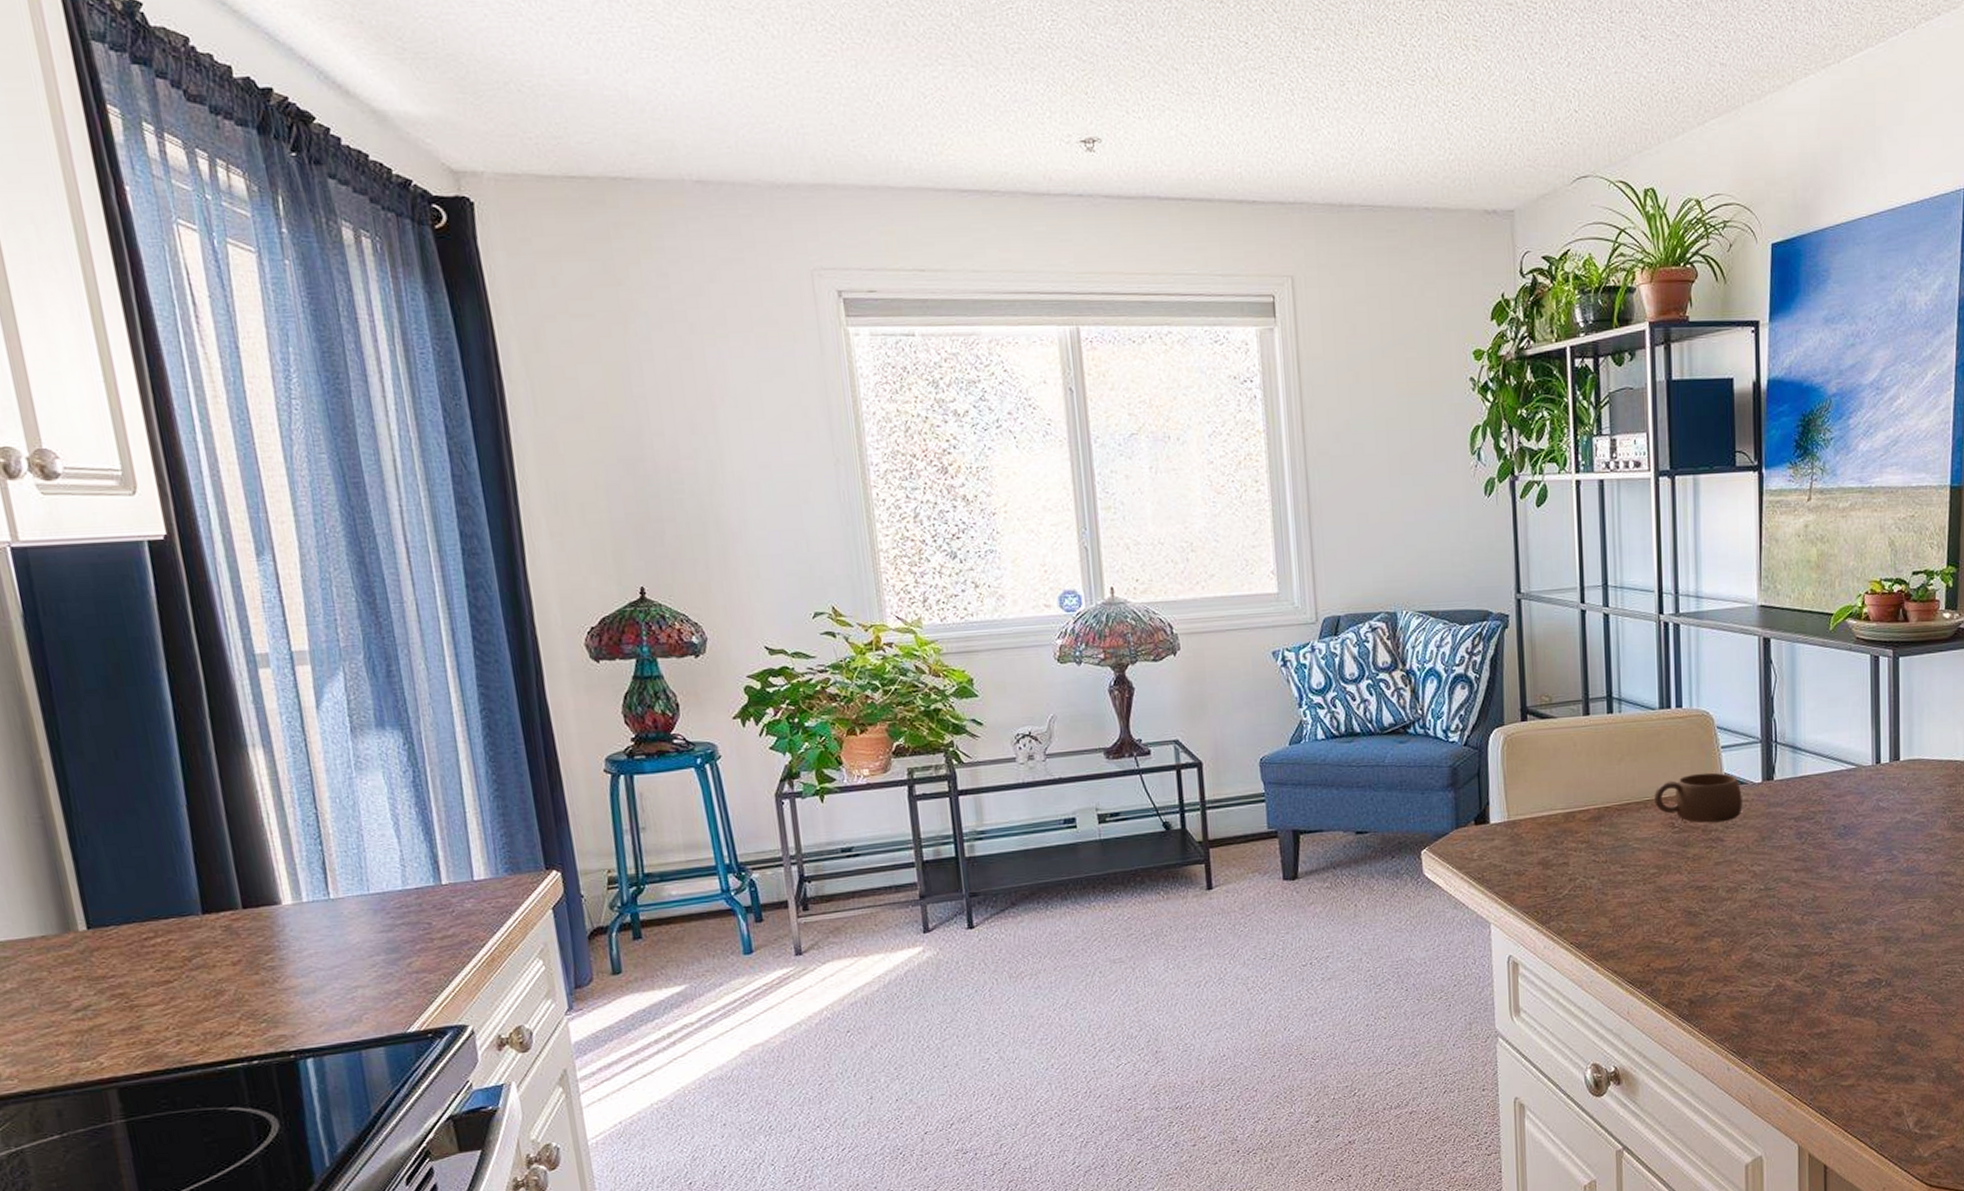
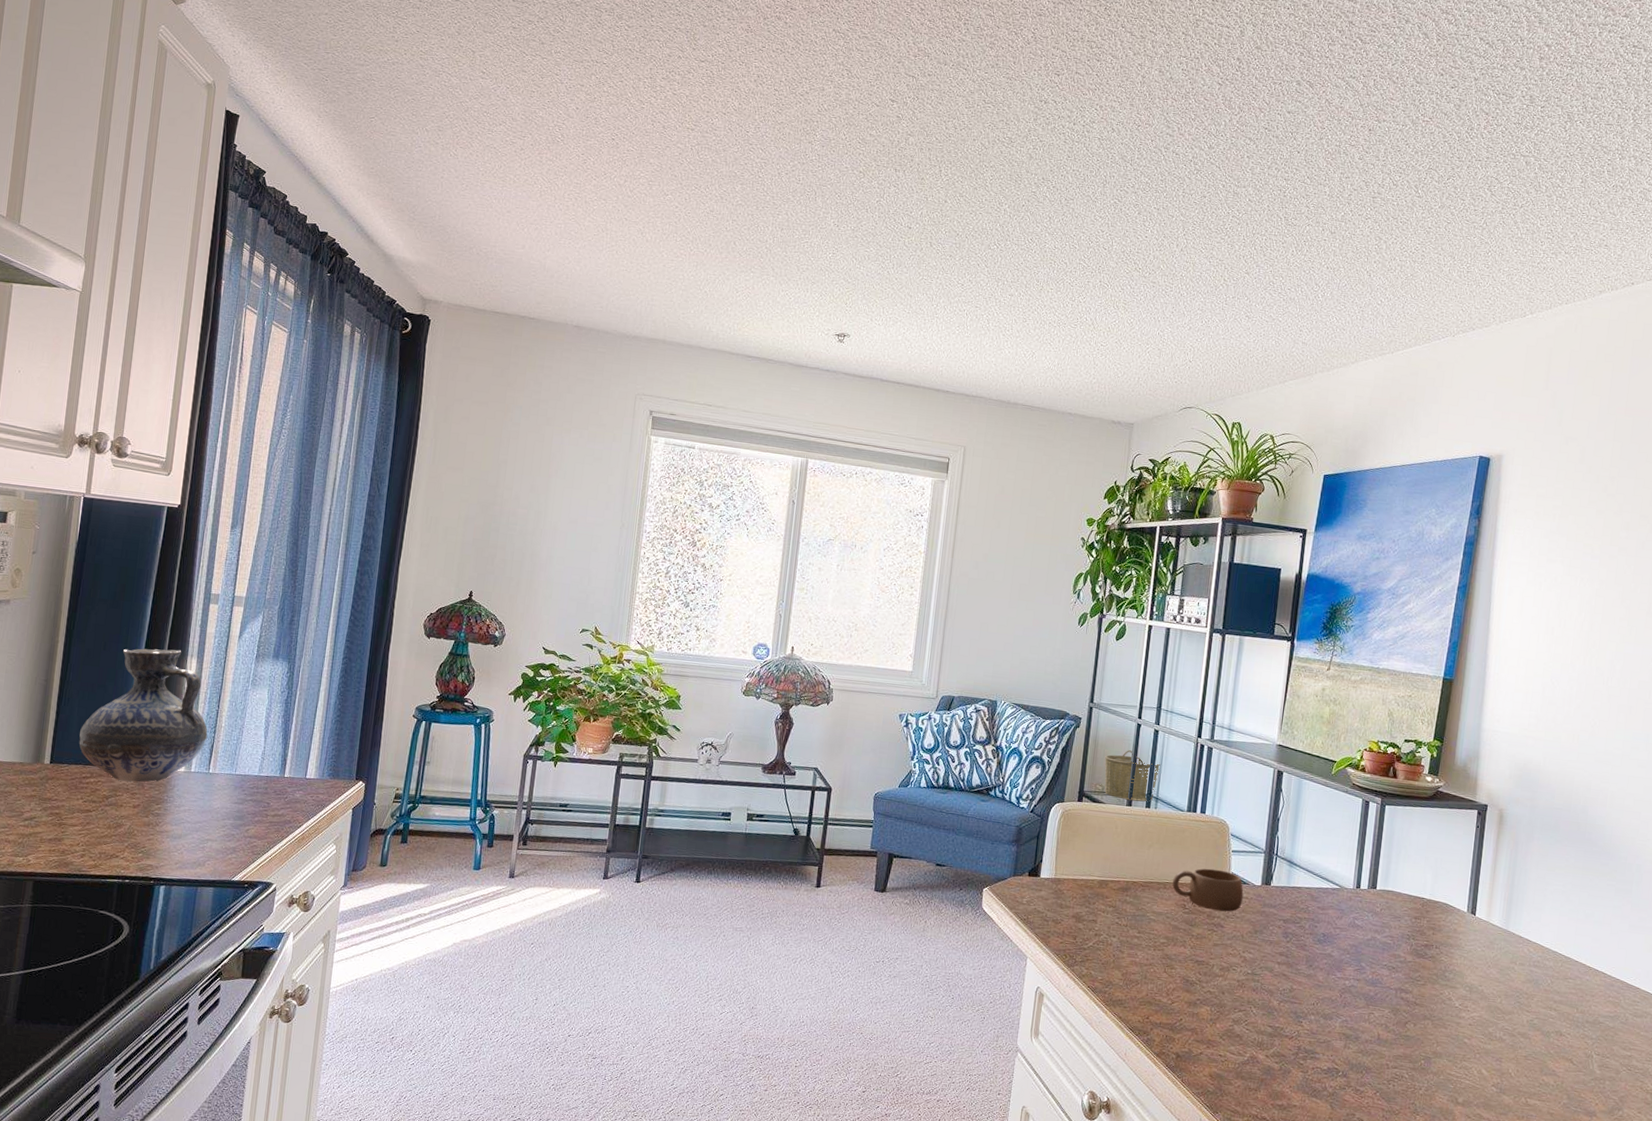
ceramic jug: none [117,740,313,933] -> present [79,648,208,782]
basket: none [1547,645,1618,709] -> present [1104,750,1161,802]

